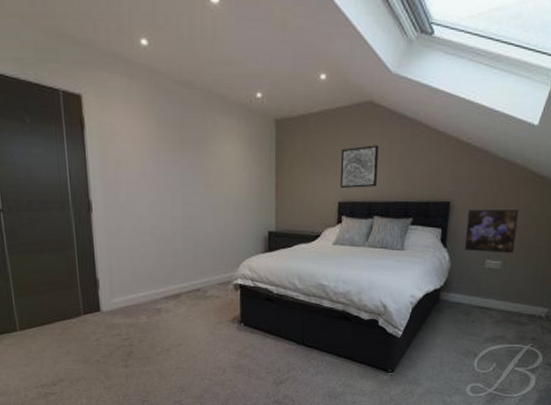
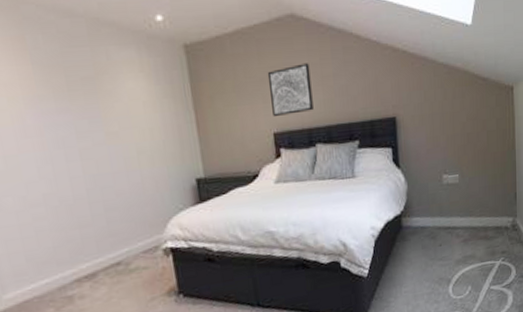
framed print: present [464,209,519,254] -> none [416,116,469,168]

